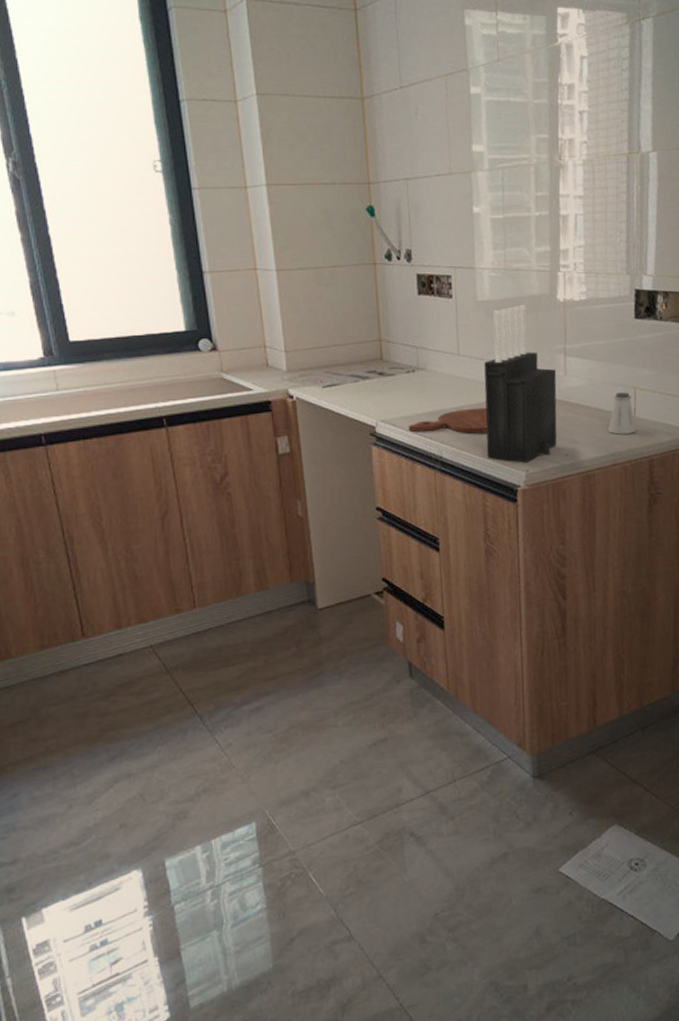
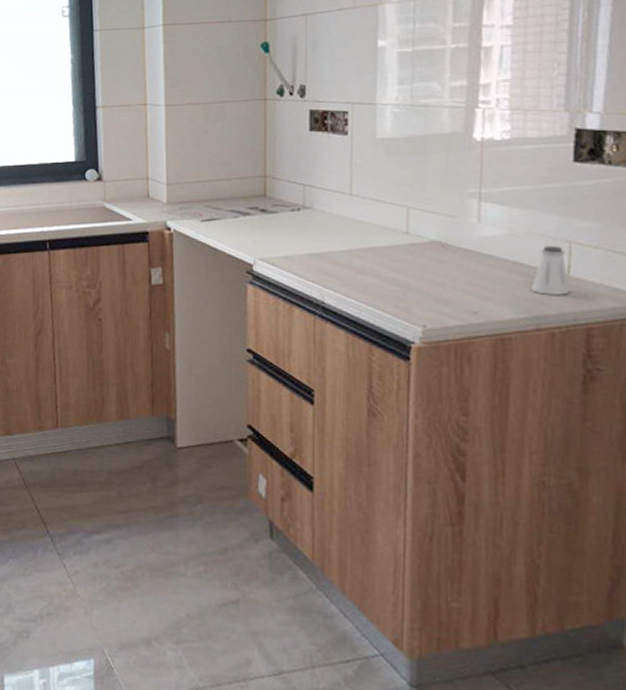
cutting board: present [408,407,488,434] -> none [288,252,380,280]
knife block: present [484,304,557,463] -> none [376,143,468,317]

